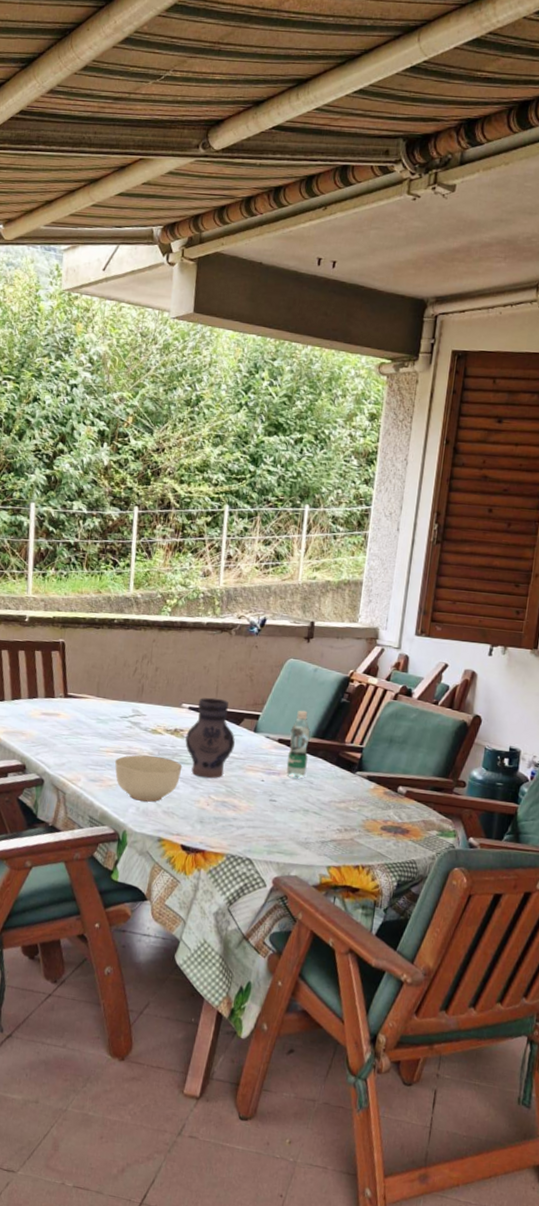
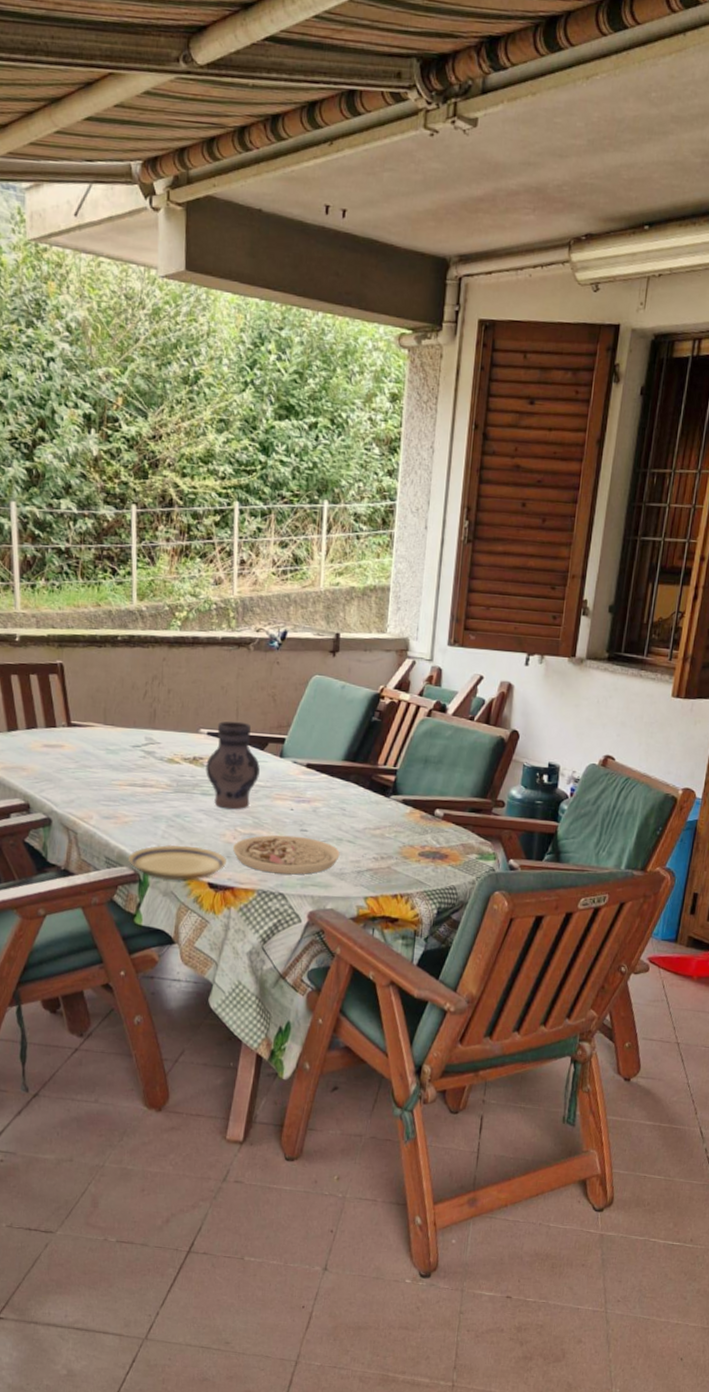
plate: none [110,808,200,842] -> present [129,844,227,881]
bowl: present [114,755,182,802] -> none [129,787,204,838]
plate: none [206,803,306,842] -> present [233,834,340,875]
bottle: present [286,710,311,779] -> none [316,731,341,806]

